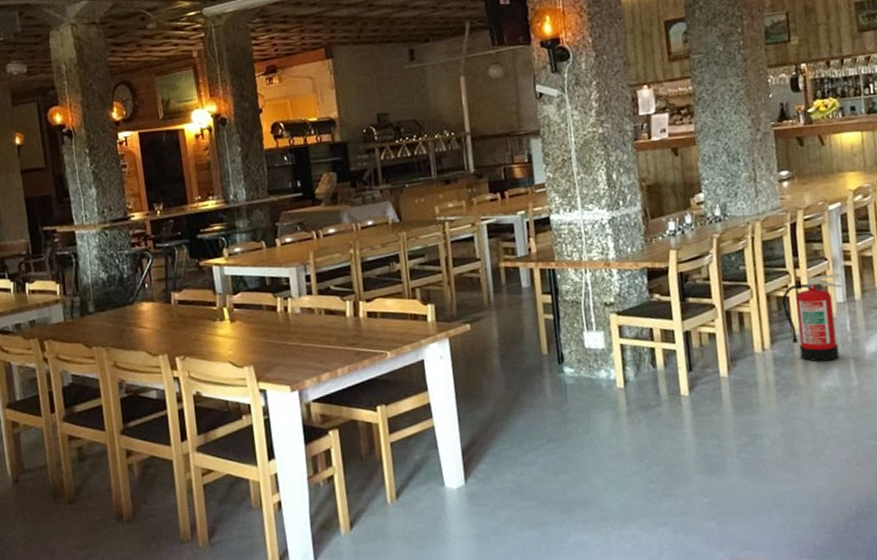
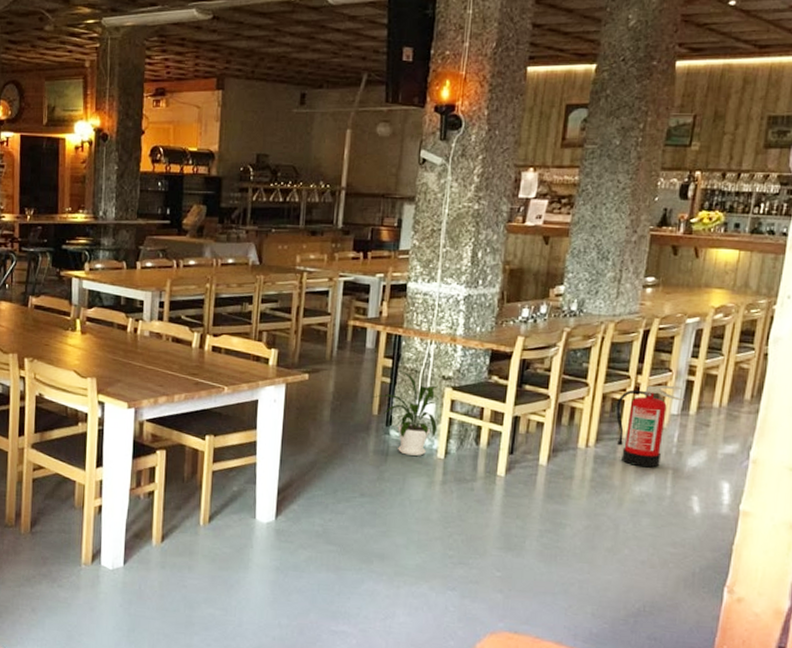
house plant: none [537,304,611,391] -> present [370,370,440,456]

